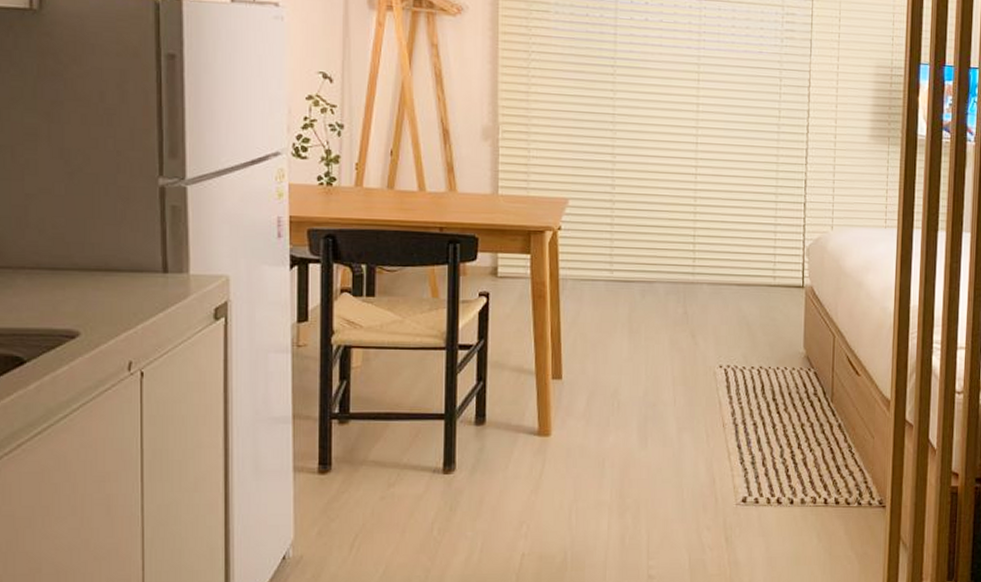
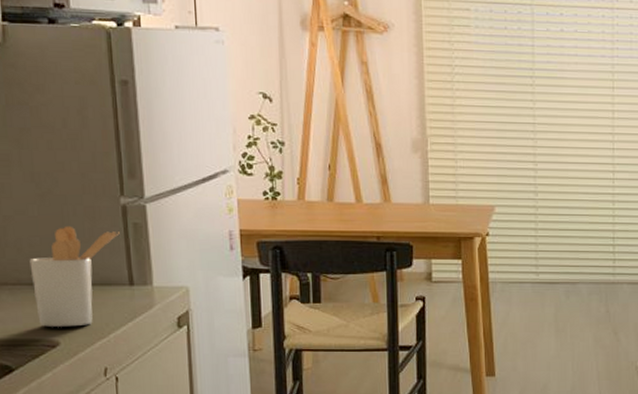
utensil holder: none [52,206,156,316] -> present [29,225,120,327]

